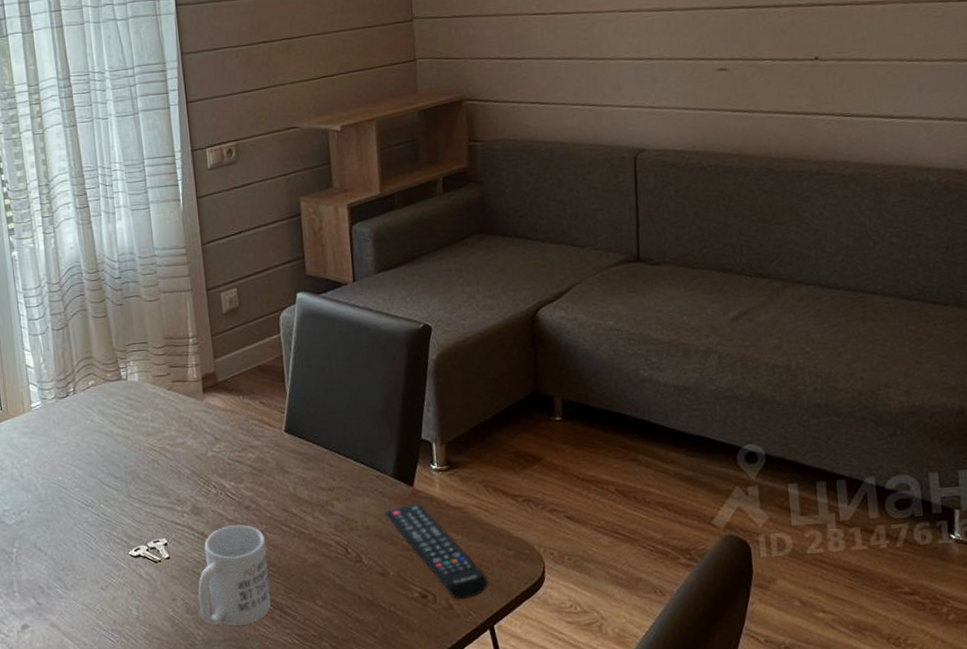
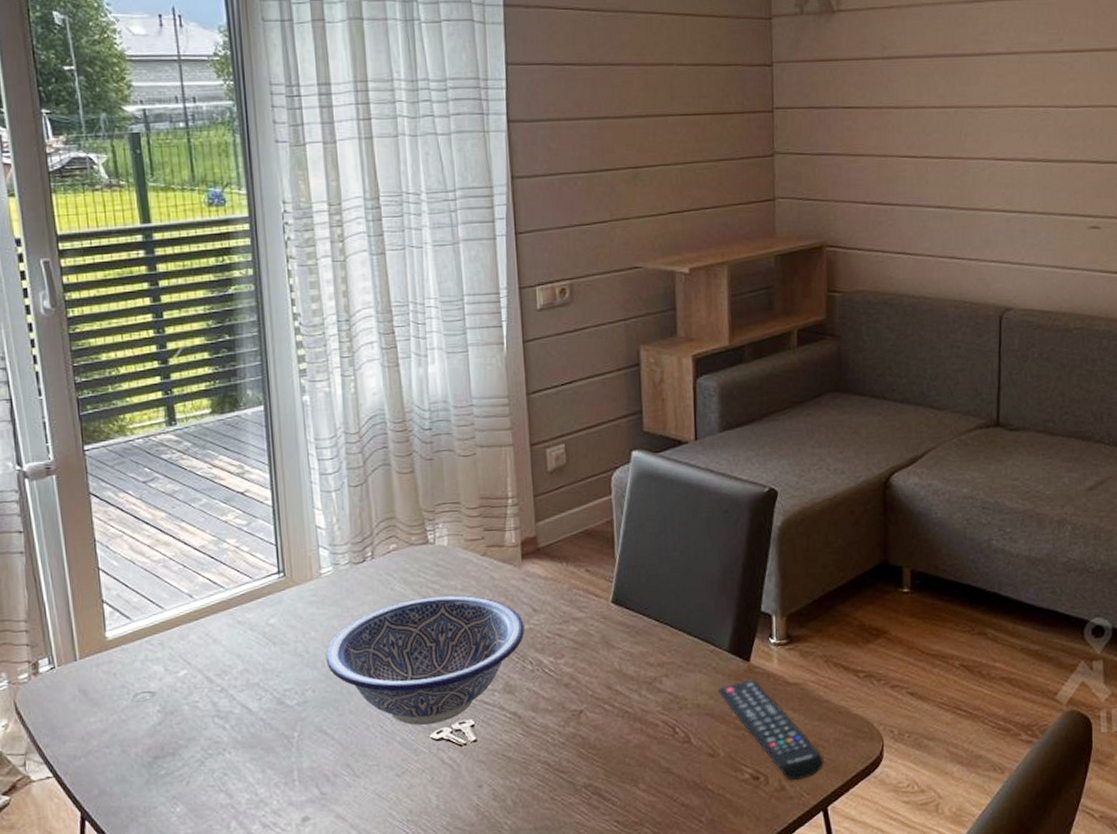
decorative bowl: none [37,425,208,543] -> present [325,594,525,725]
mug: present [198,524,272,626] -> none [507,703,590,813]

